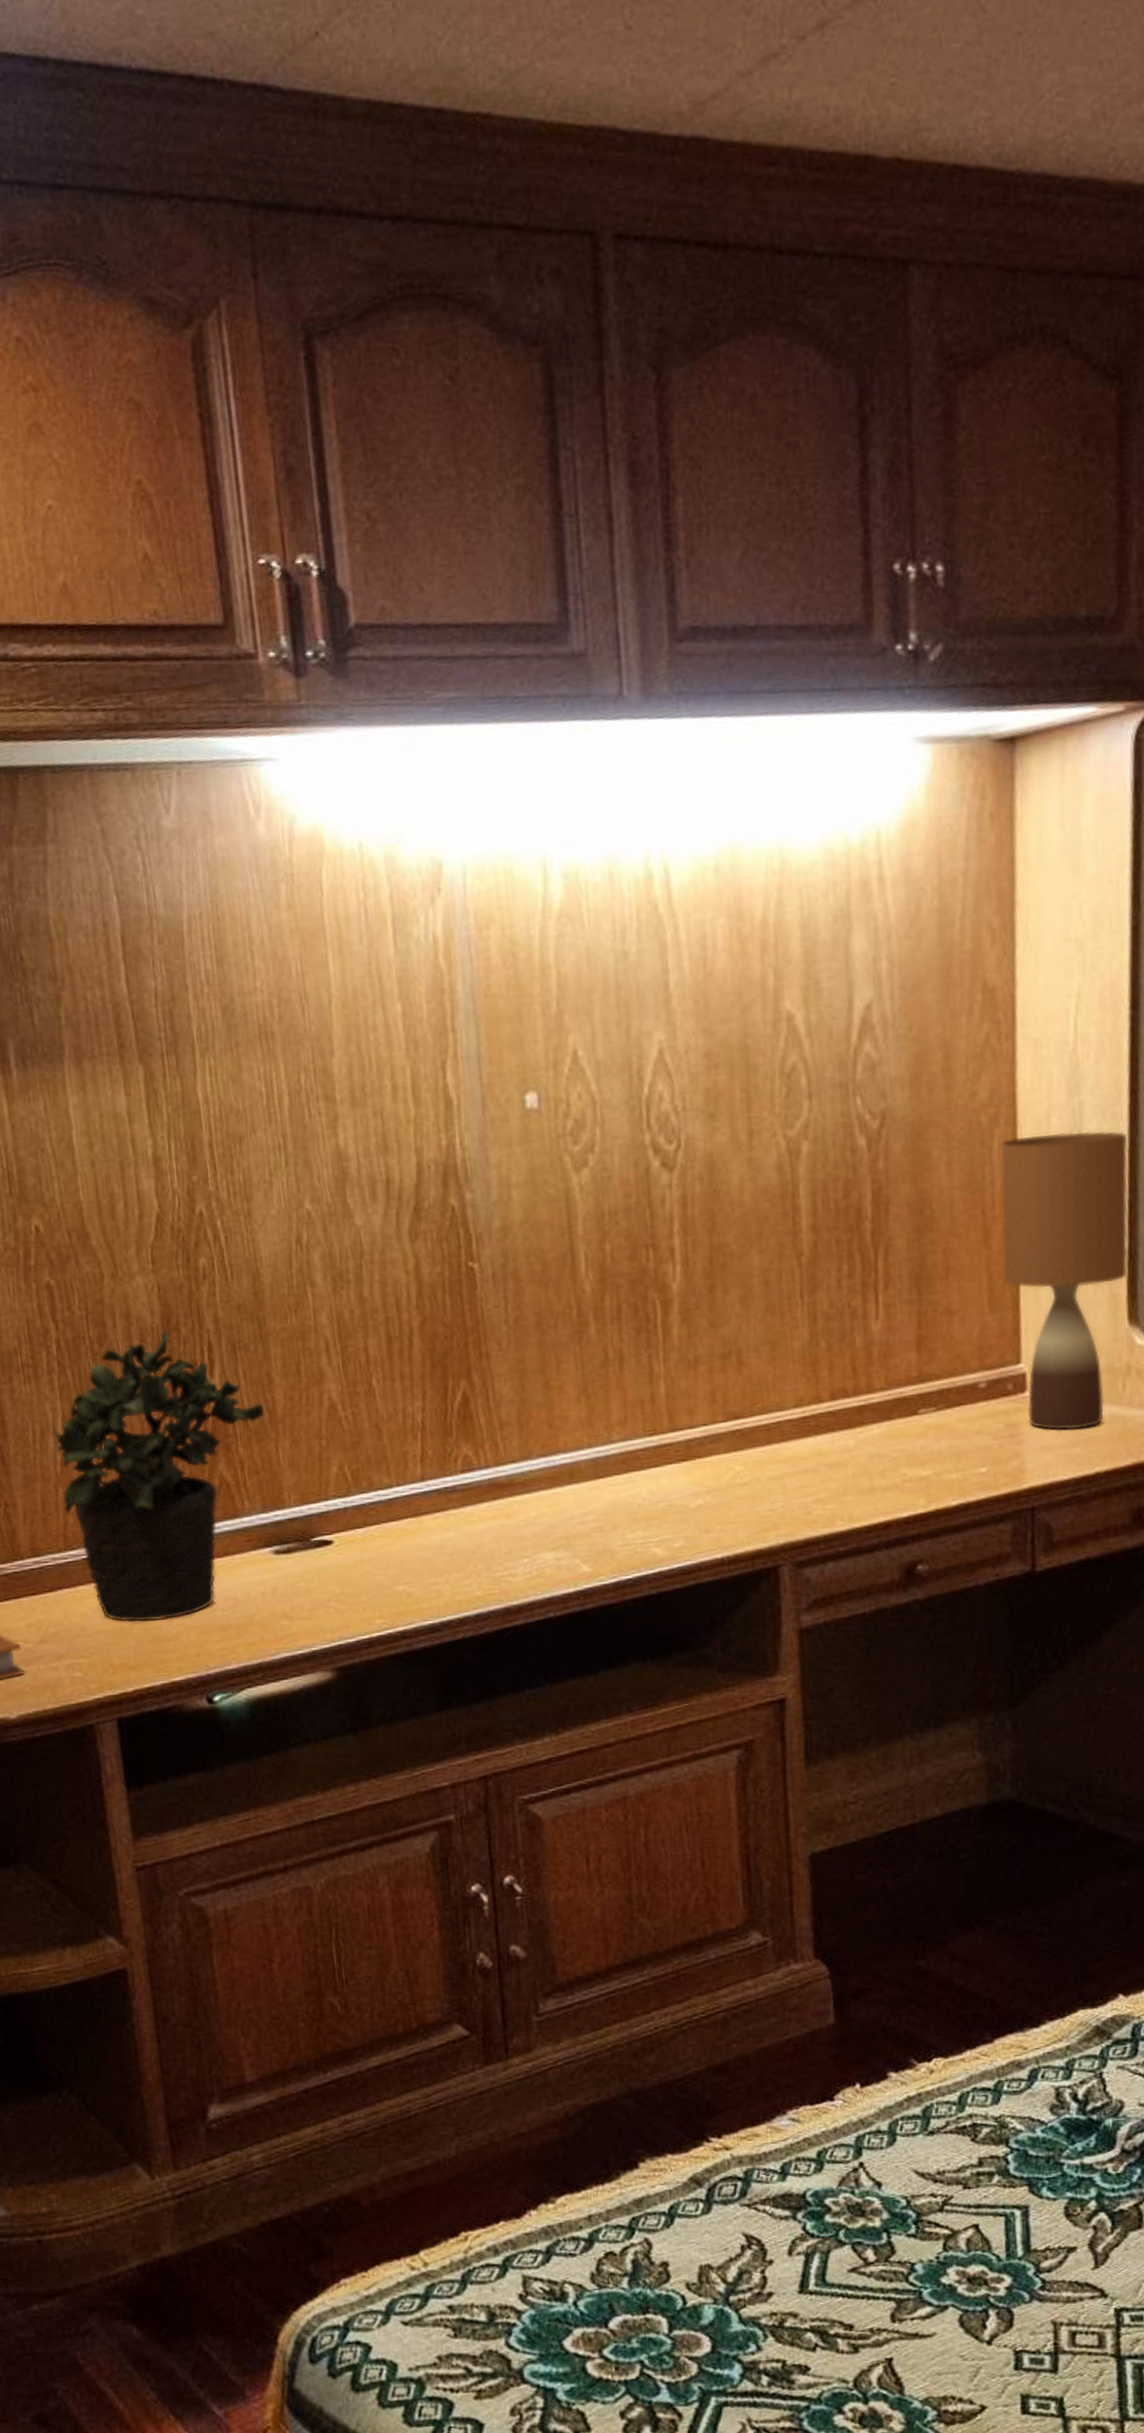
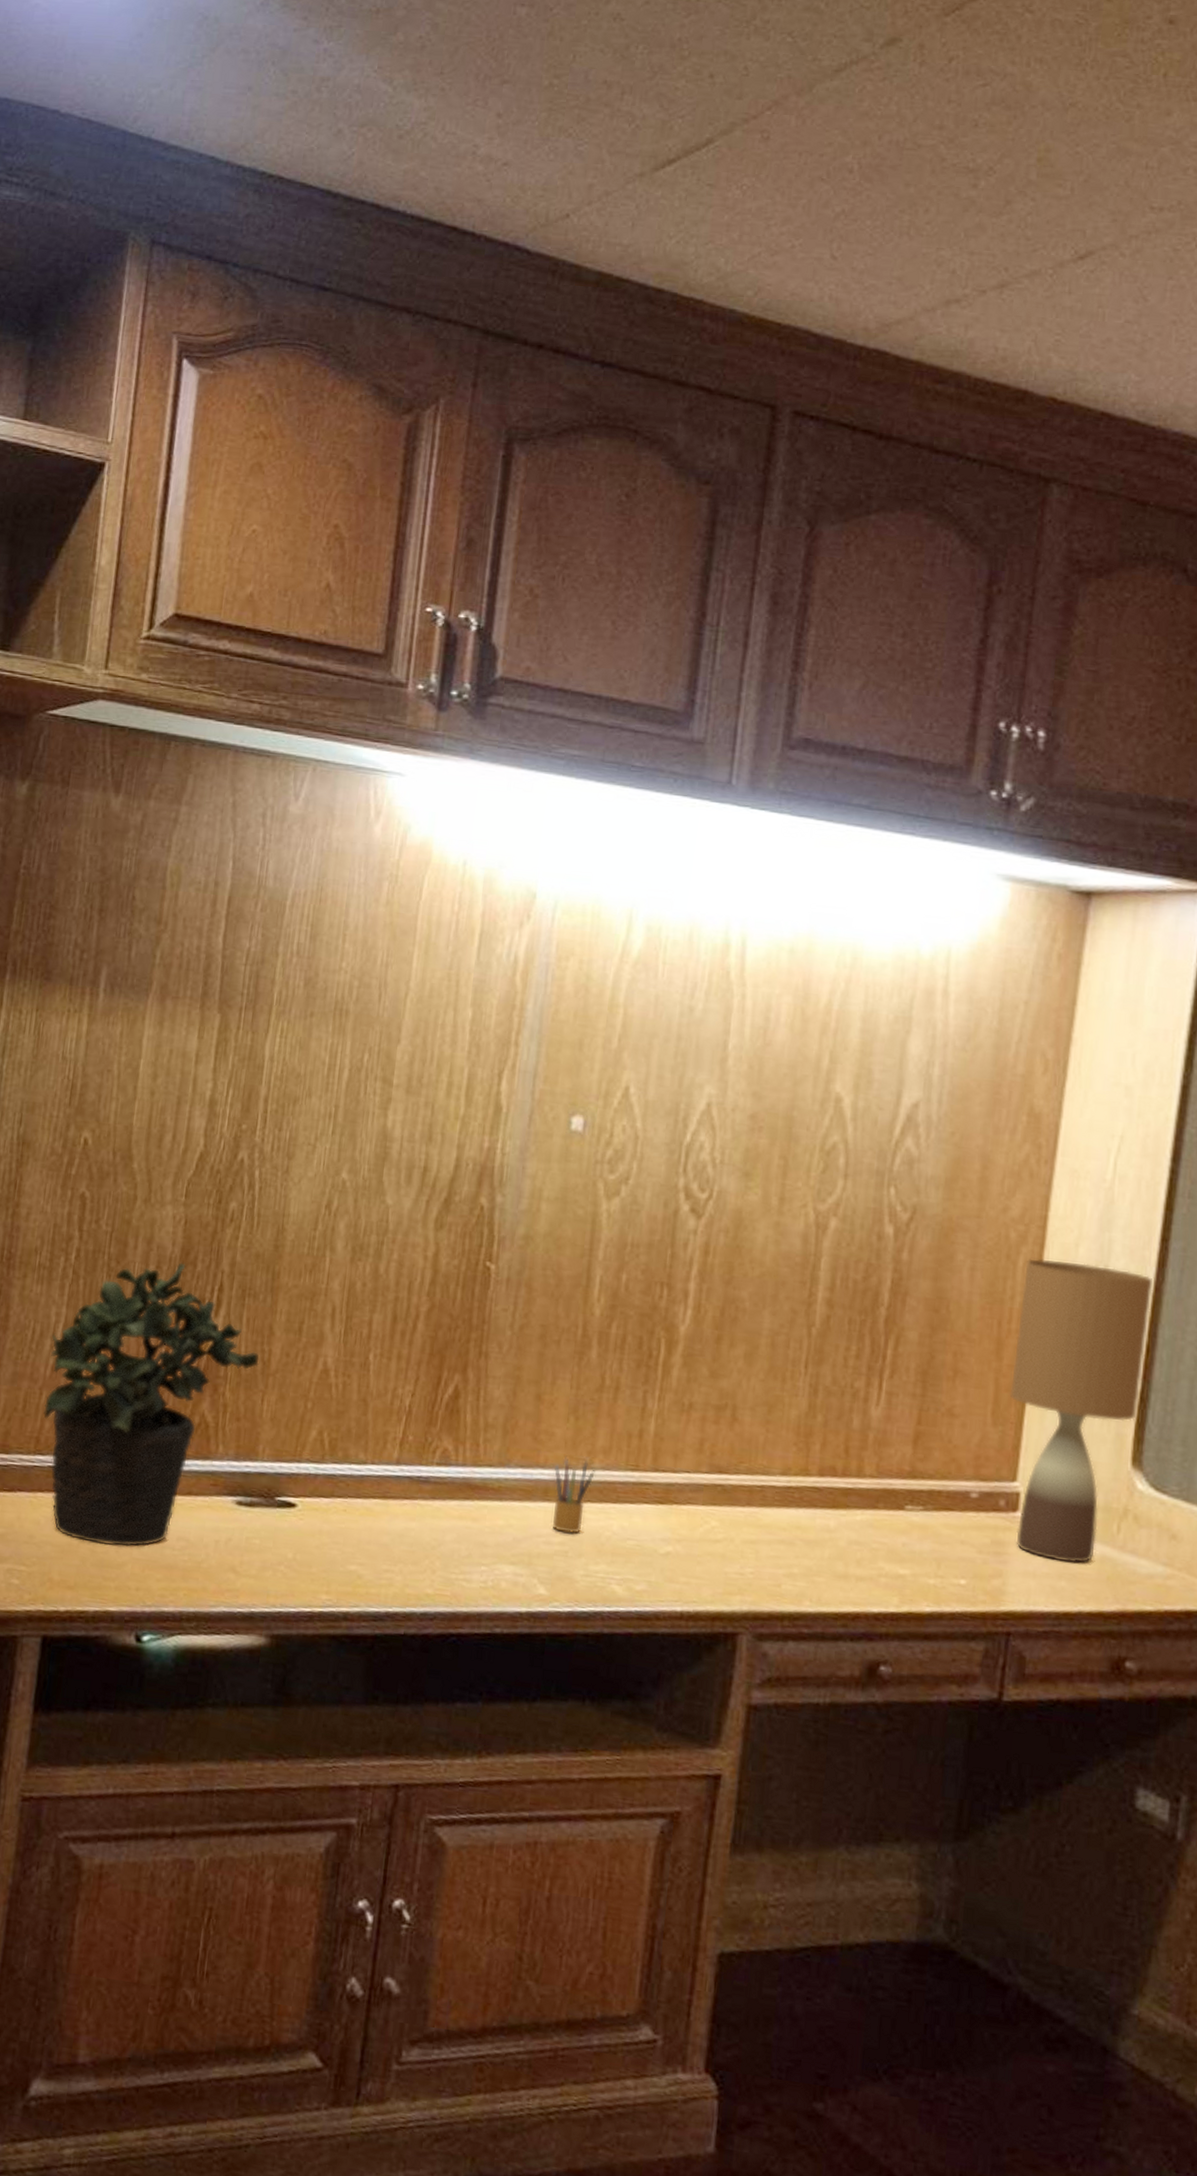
pencil box: none [575,1434,616,1510] -> present [552,1455,595,1534]

